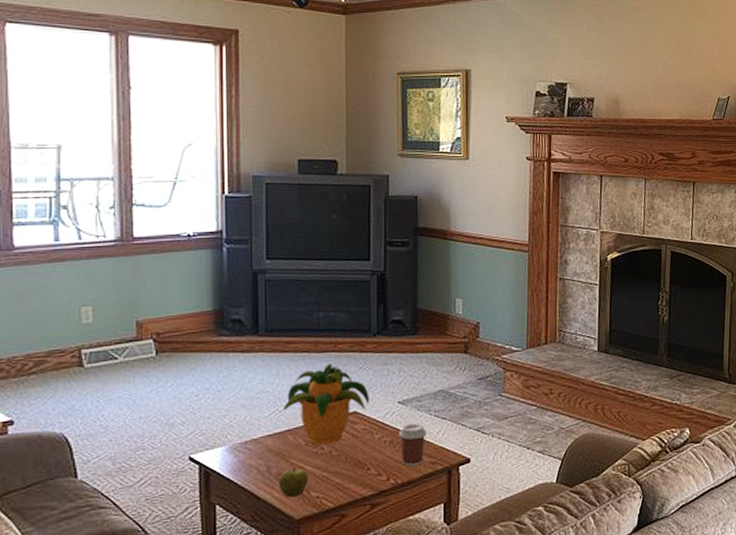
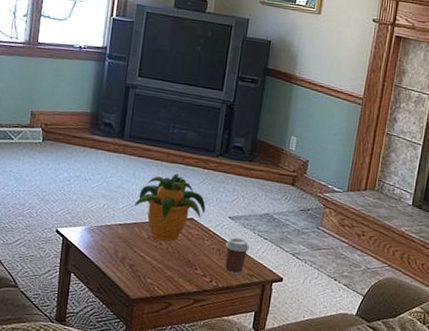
apple: present [278,466,309,498] -> none [122,254,147,280]

